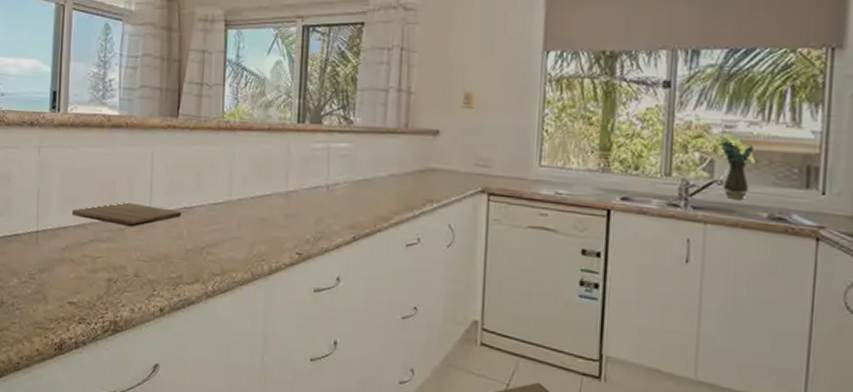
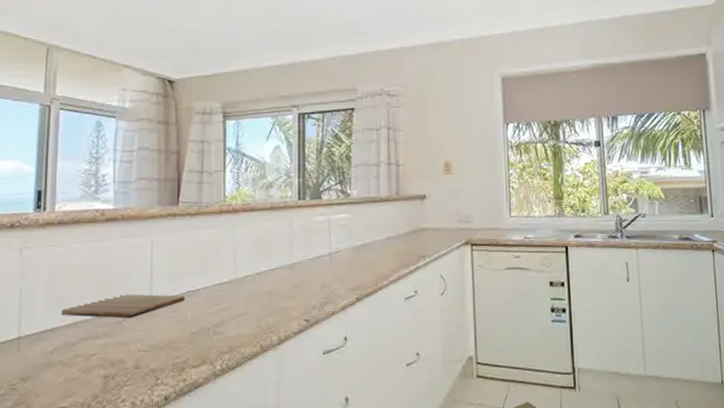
vase: present [719,137,754,200] -> none [639,181,664,227]

